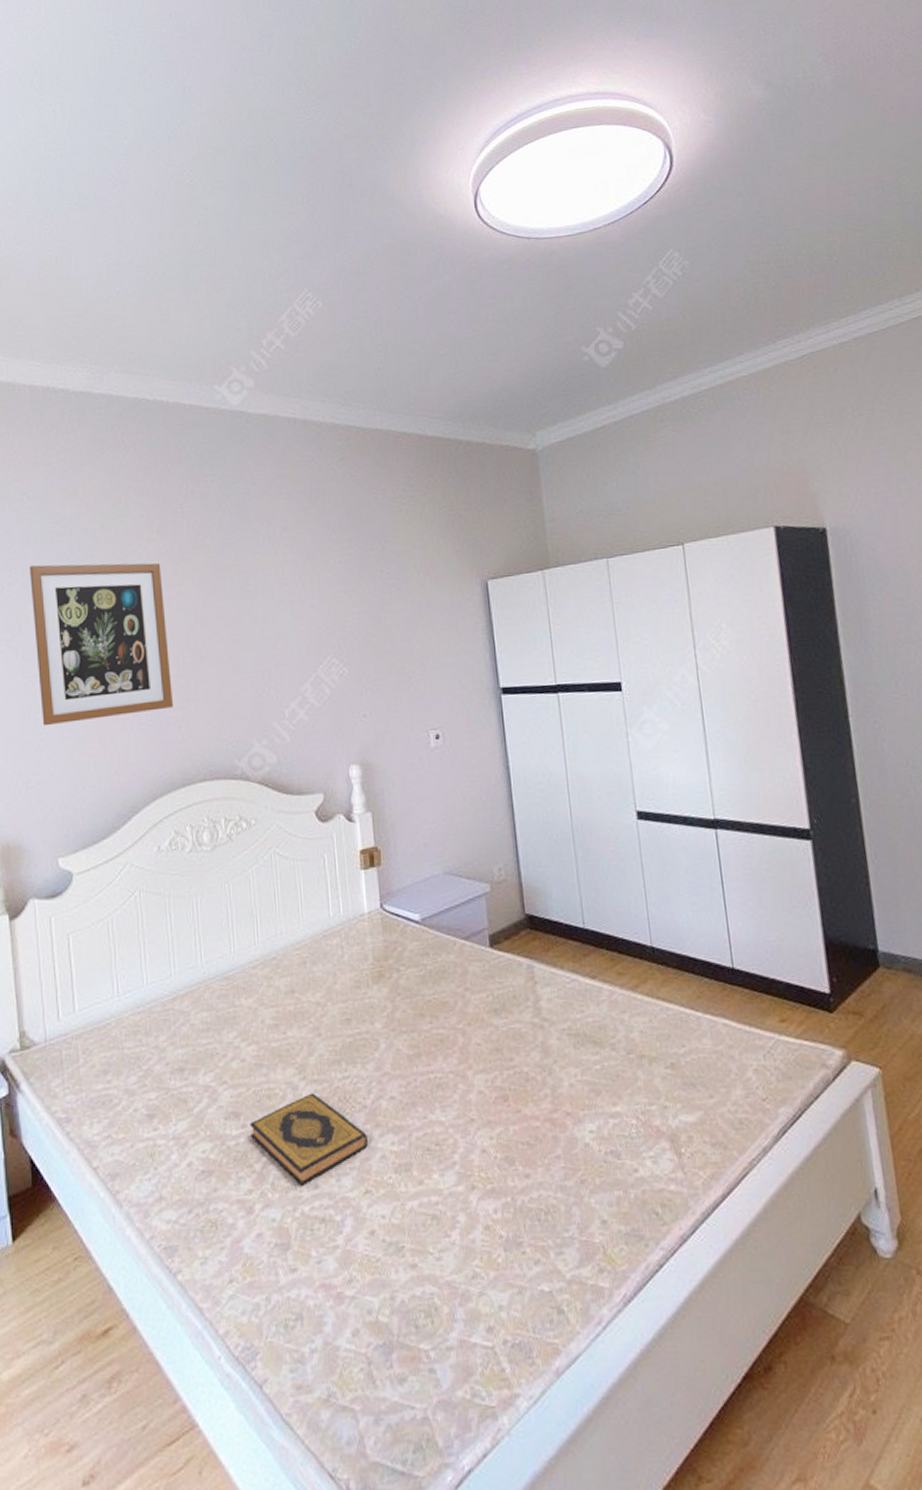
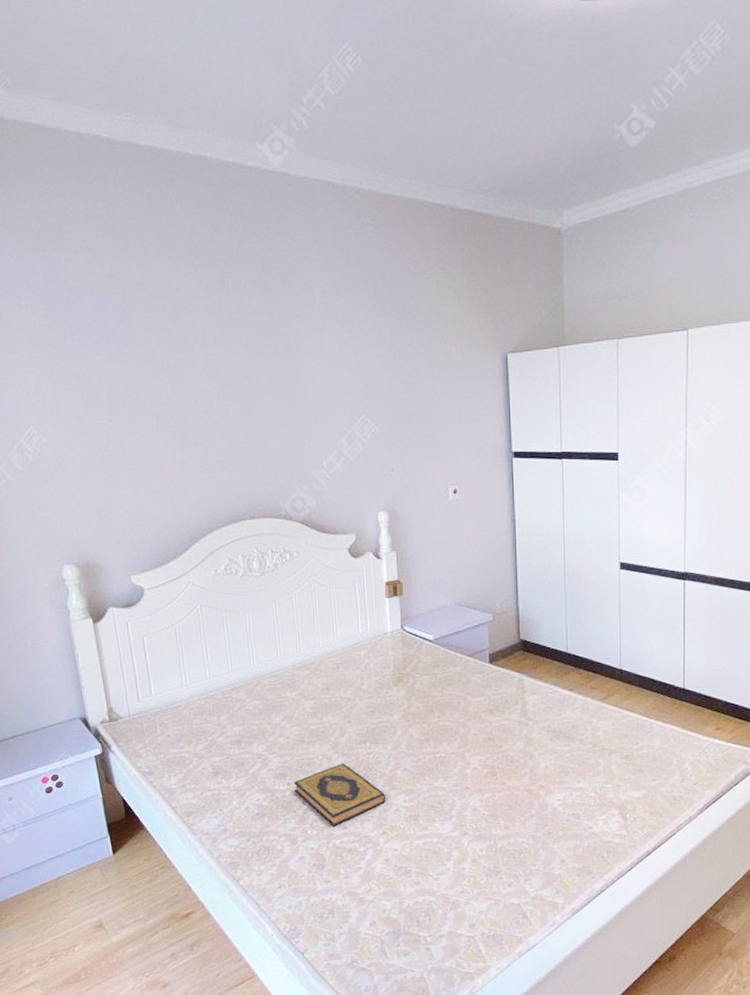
wall art: present [29,563,174,726] -> none [88,316,225,464]

